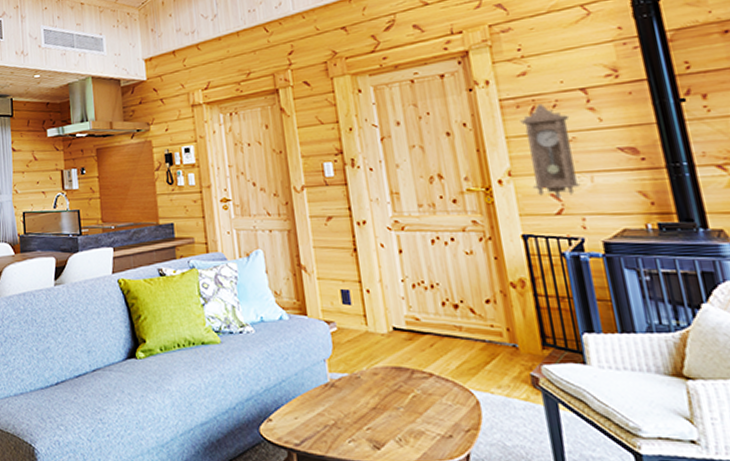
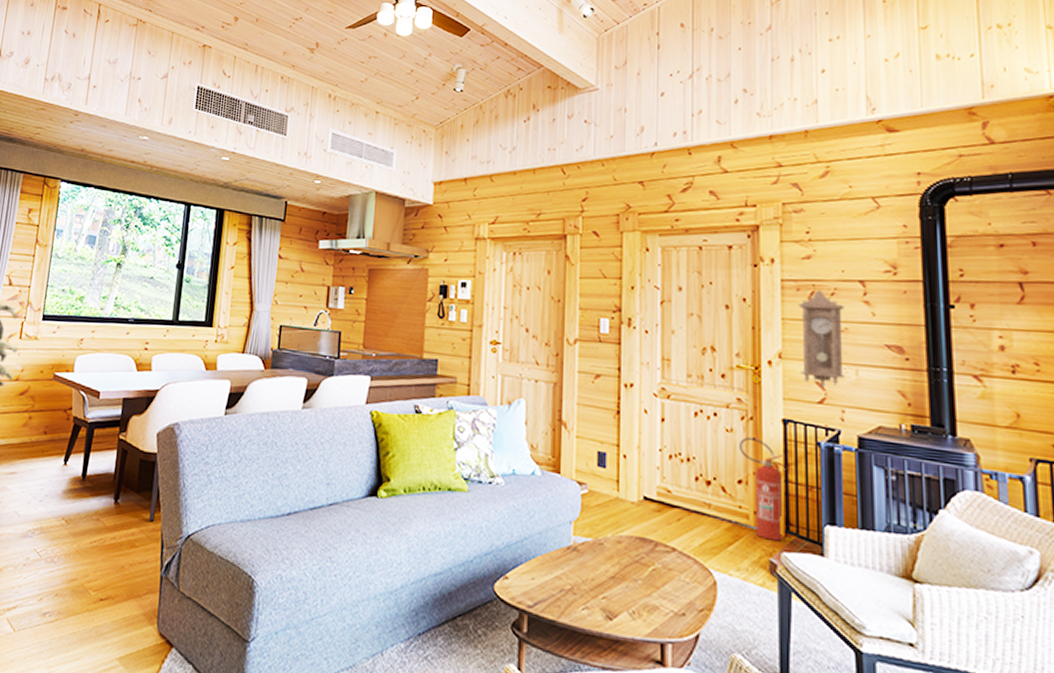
fire extinguisher: none [481,256,542,355] -> present [740,437,788,541]

